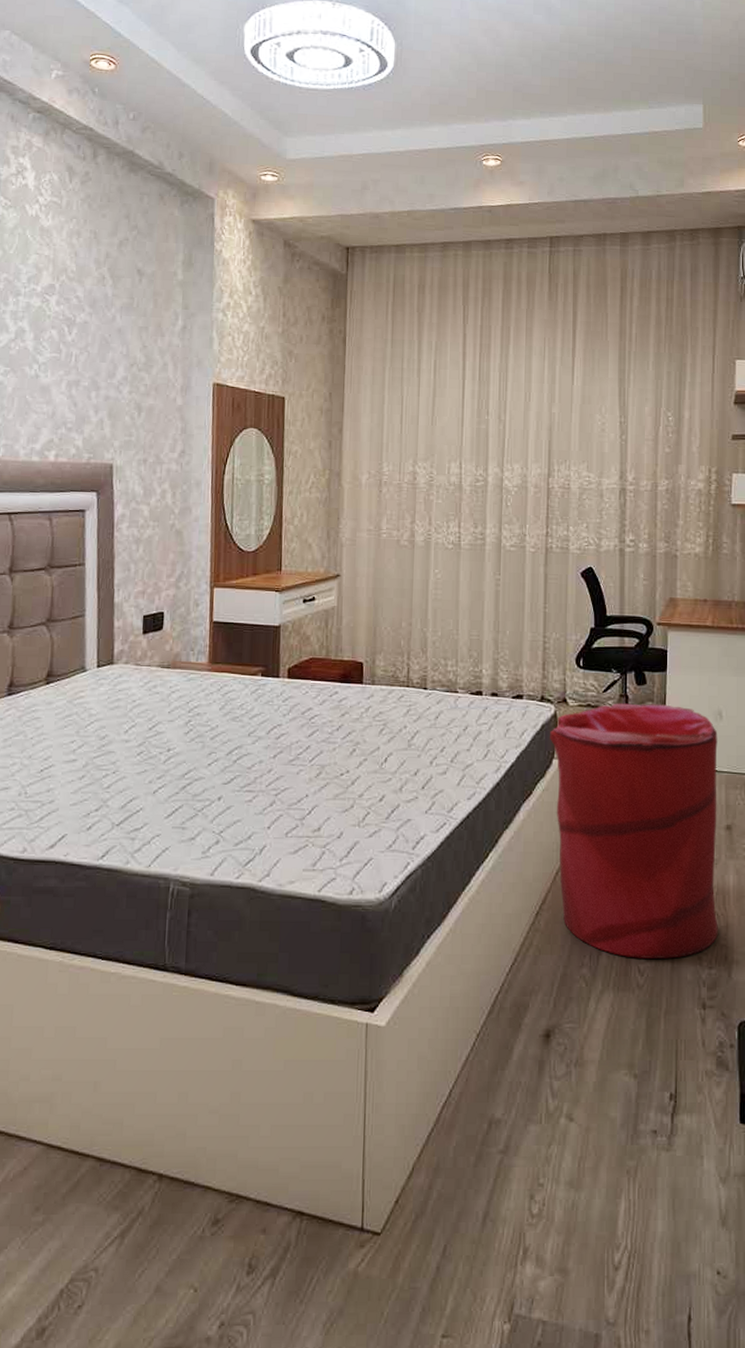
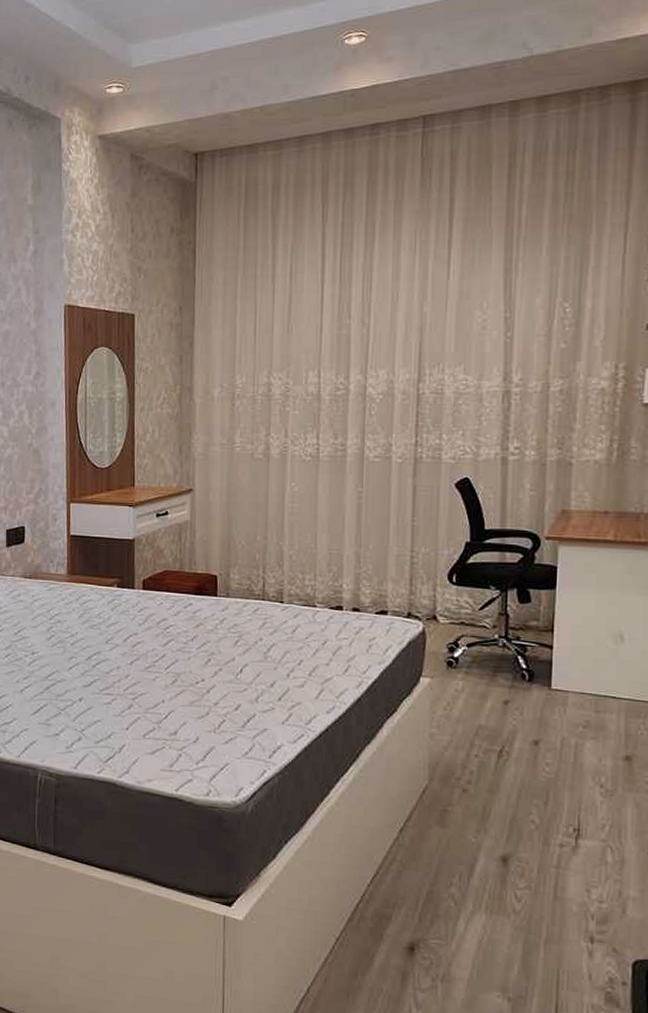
laundry hamper: present [550,703,718,959] -> none [417,621,617,888]

